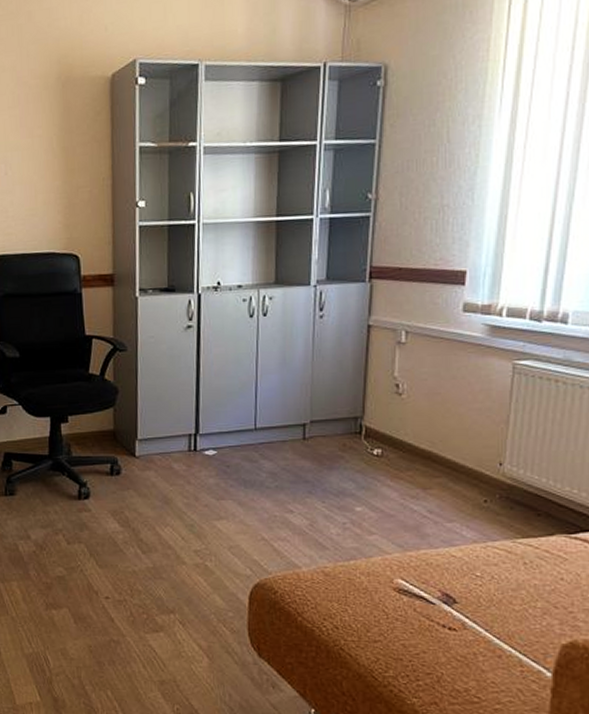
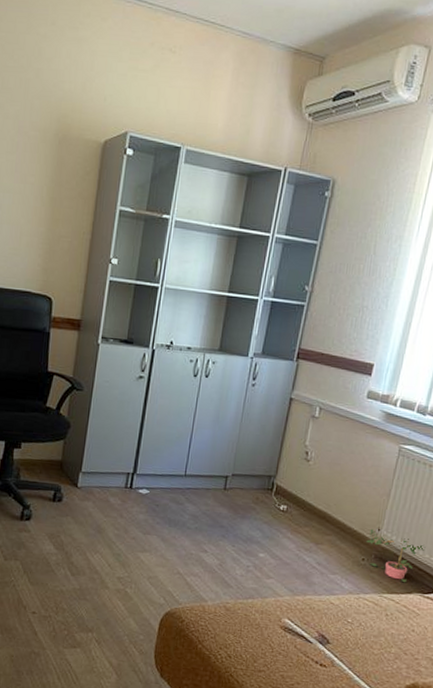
potted plant: none [486,464,564,524] -> present [366,528,426,583]

